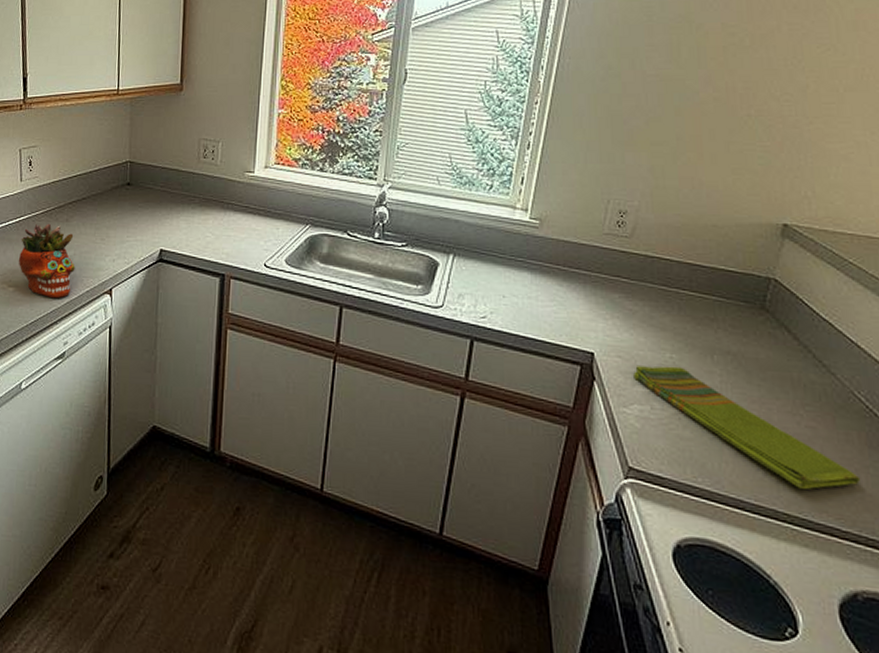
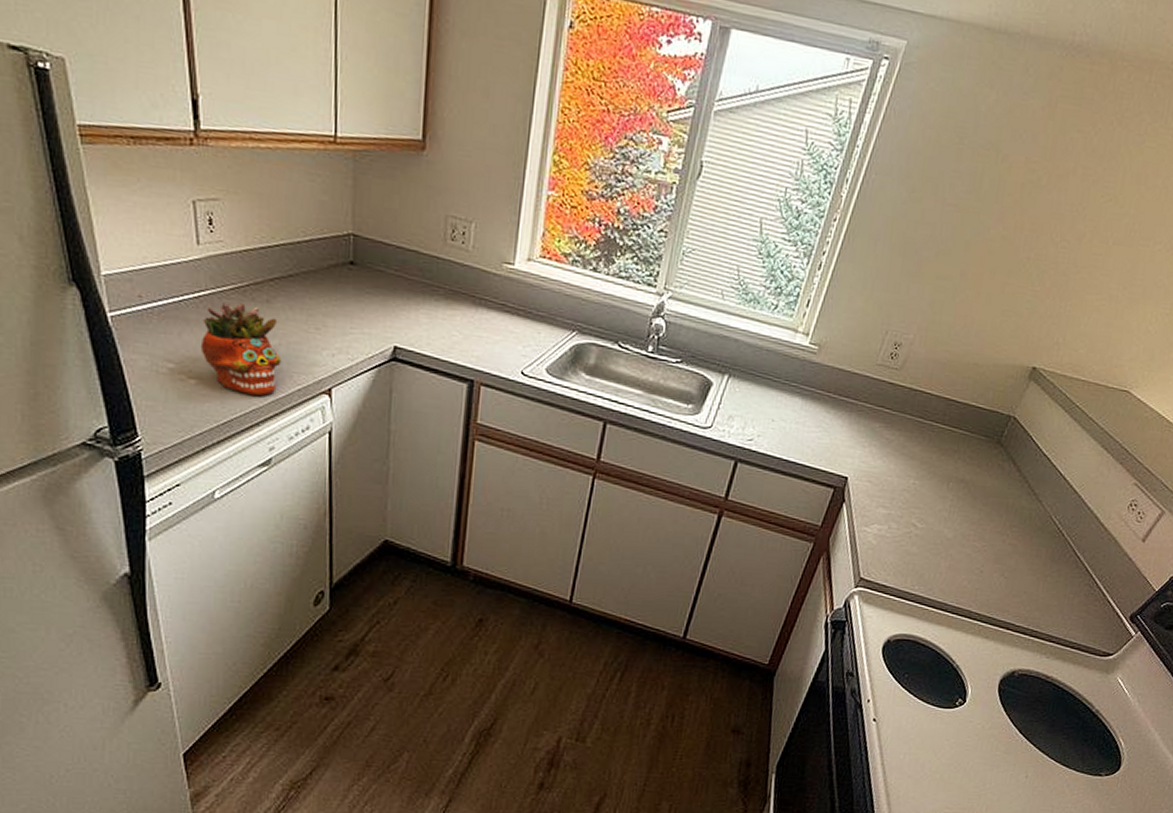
dish towel: present [633,366,861,489] -> none [879,490,1040,594]

